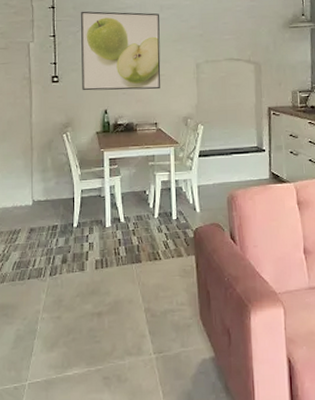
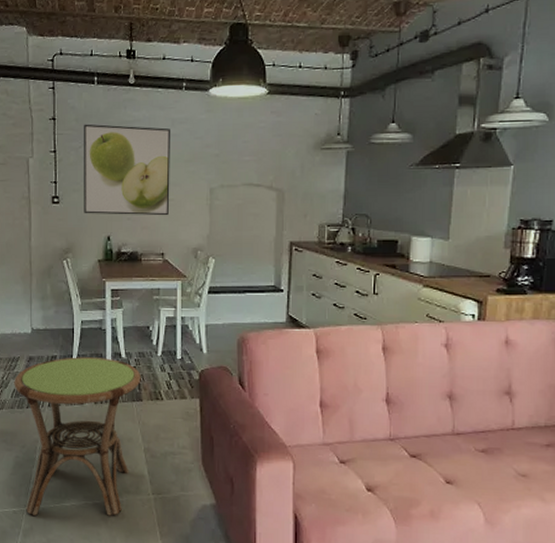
side table: none [15,223,140,389] -> present [14,357,141,516]

